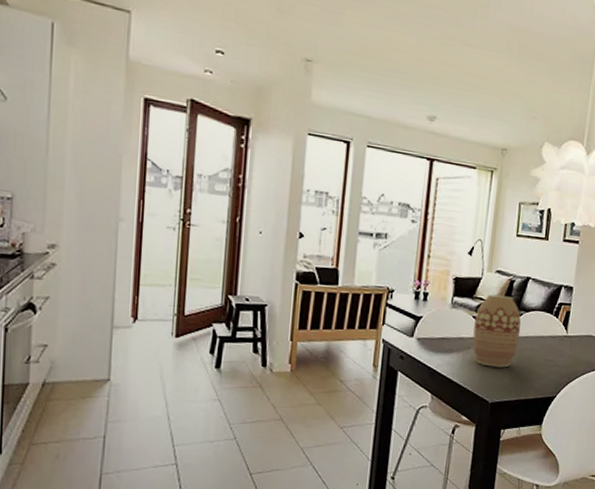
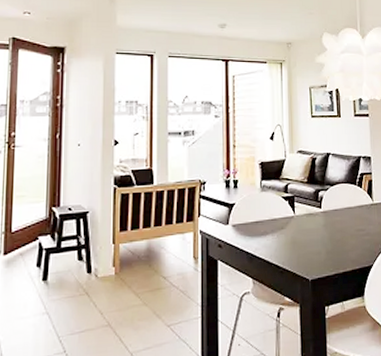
vase: present [473,294,522,368] -> none [284,173,329,244]

